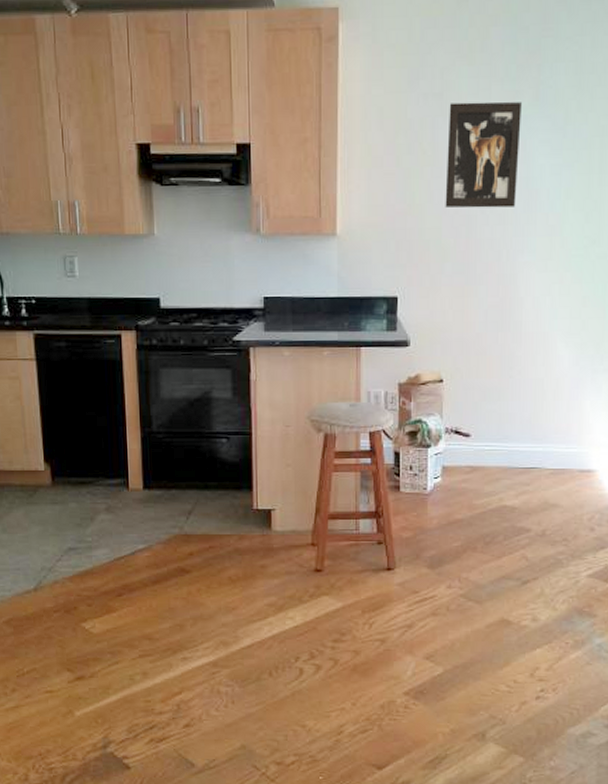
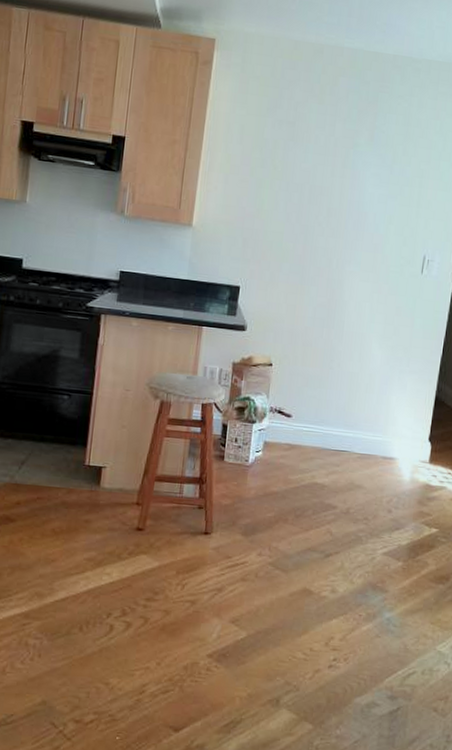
wall art: present [445,101,522,208] -> none [288,131,359,224]

